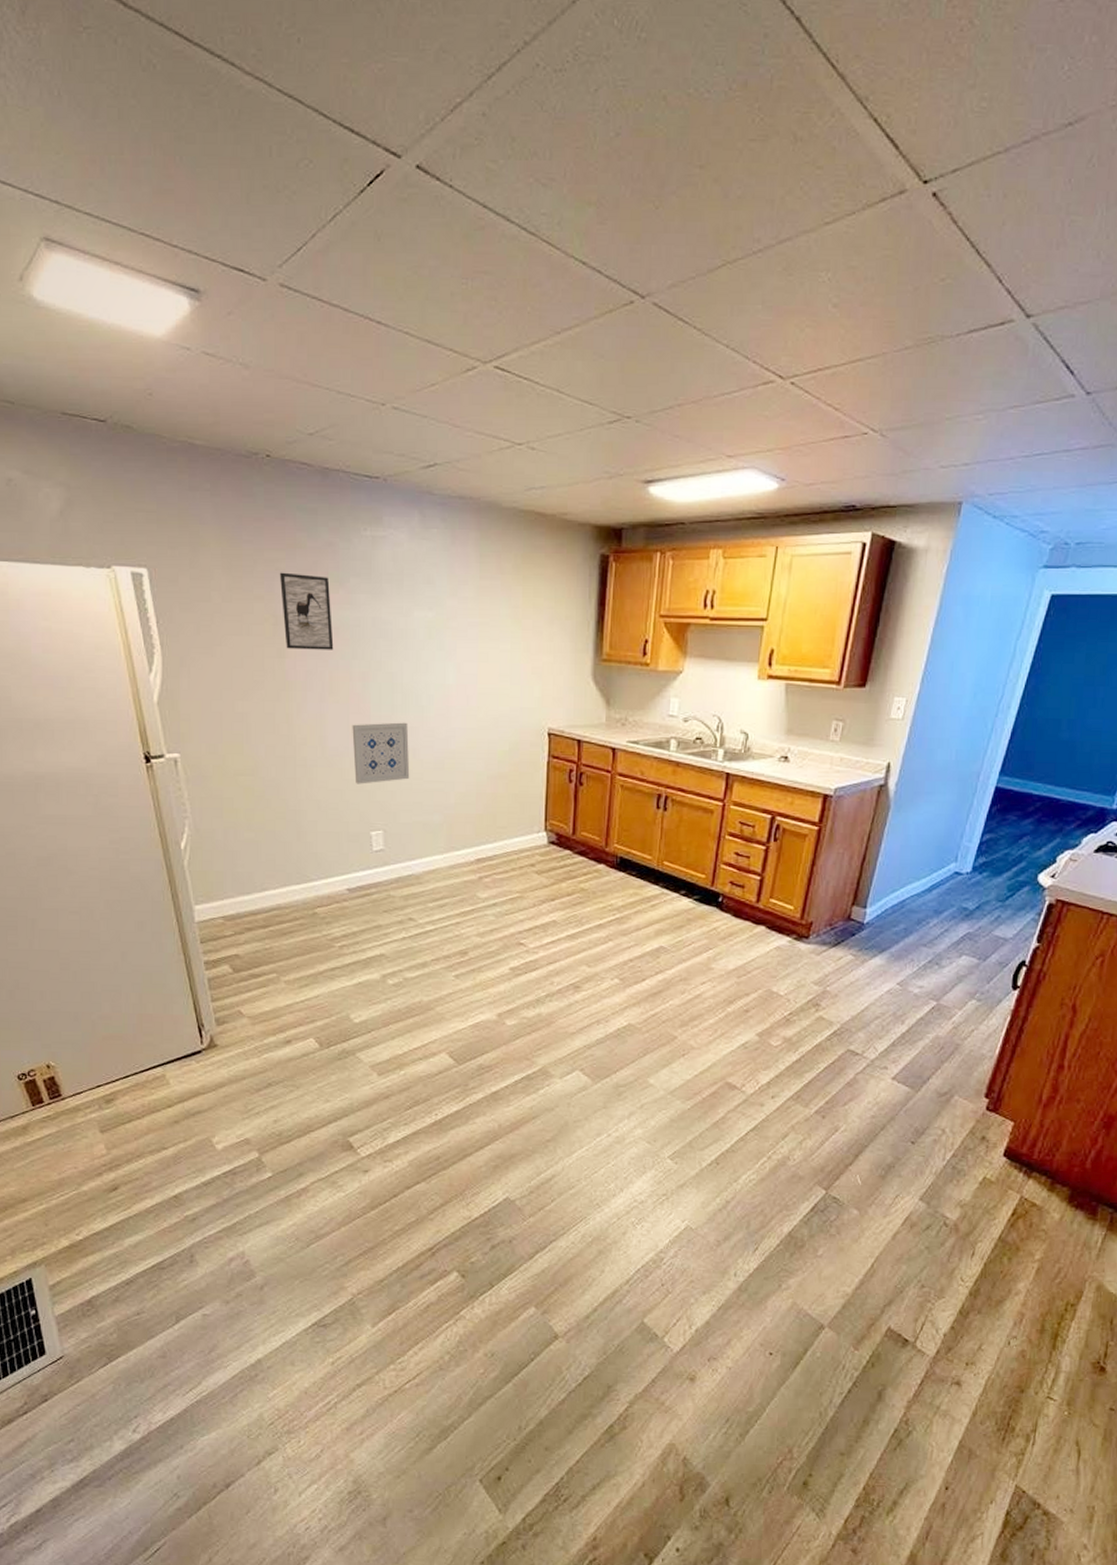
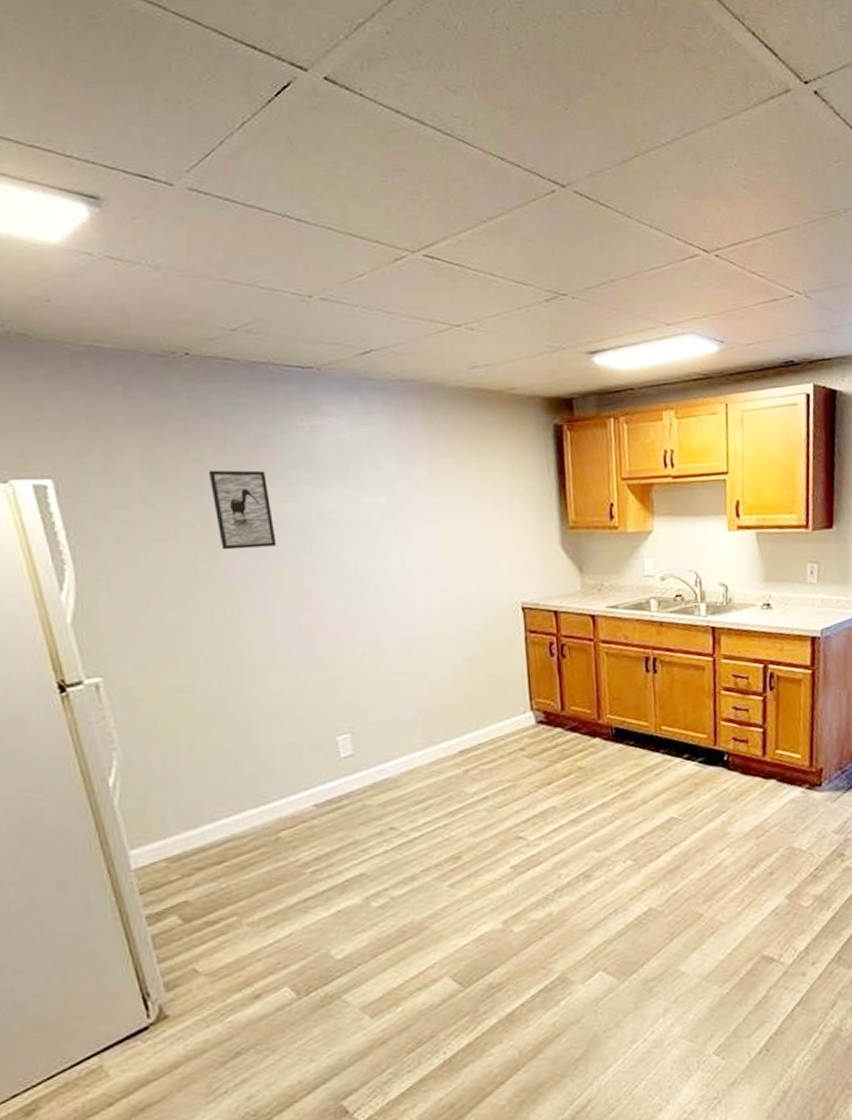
wall art: present [352,722,410,784] -> none [305,613,376,687]

